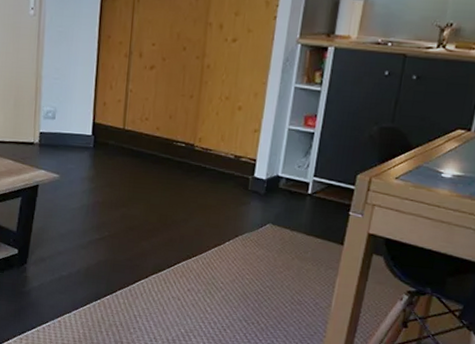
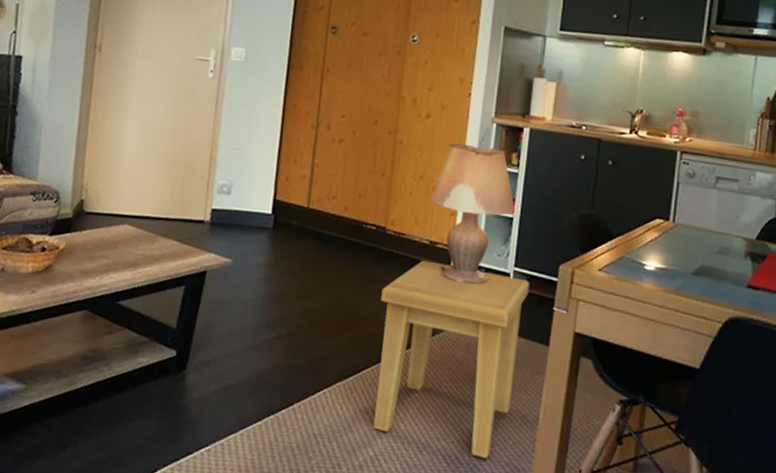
side table: none [183,172,328,336] -> present [373,260,530,458]
lamp: none [235,65,316,192] -> present [429,143,514,284]

